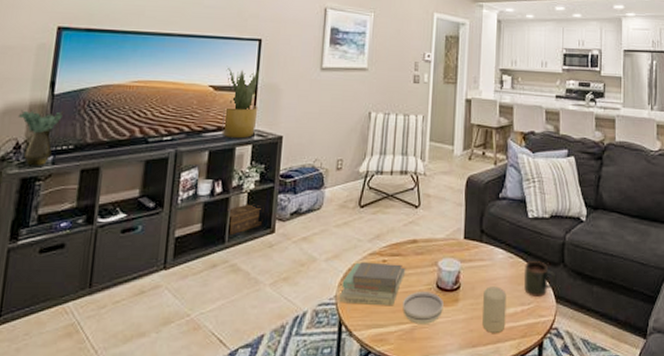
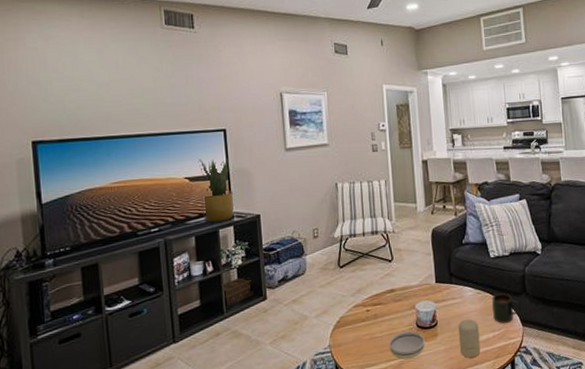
vase: present [17,109,64,166] -> none [12,218,55,270]
books: present [338,262,406,306] -> none [331,311,389,351]

